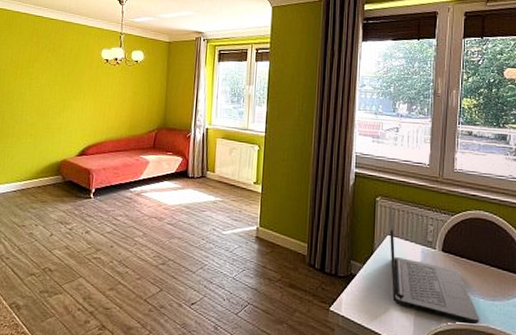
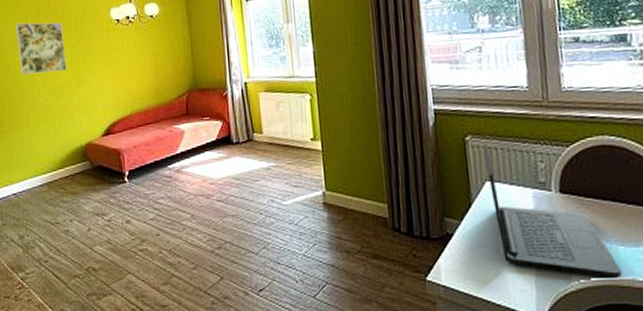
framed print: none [13,48,58,96] -> present [16,22,67,75]

